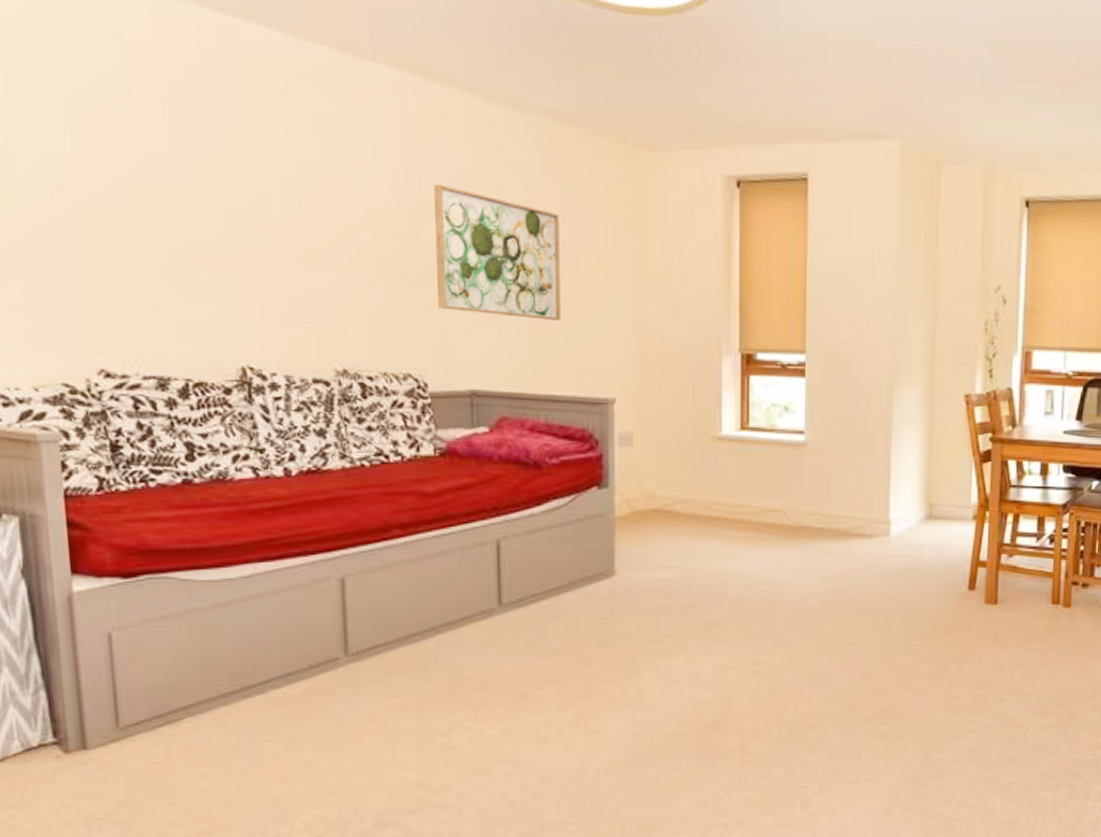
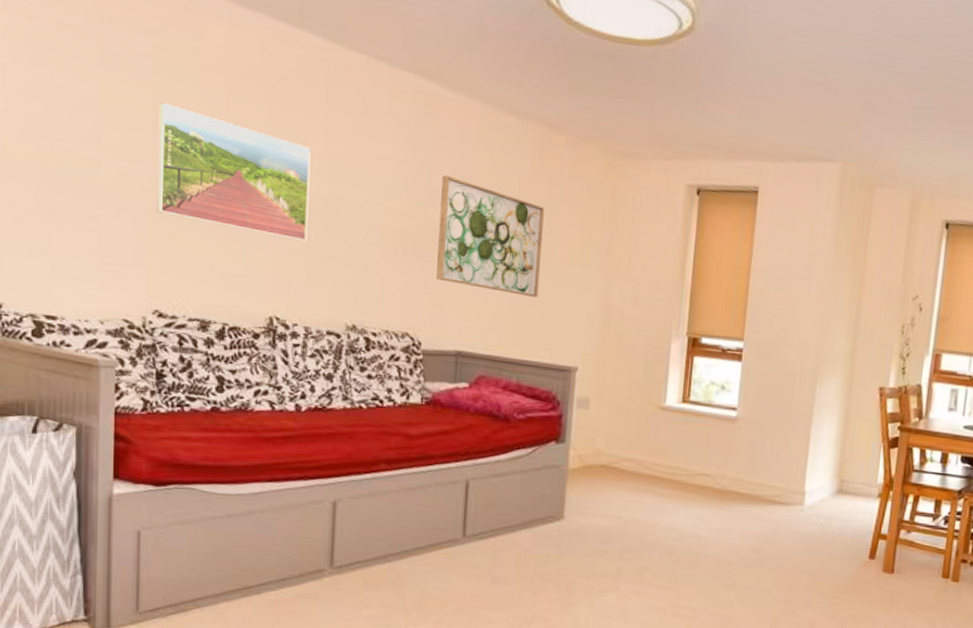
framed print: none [78,119,278,275] -> present [156,103,311,242]

